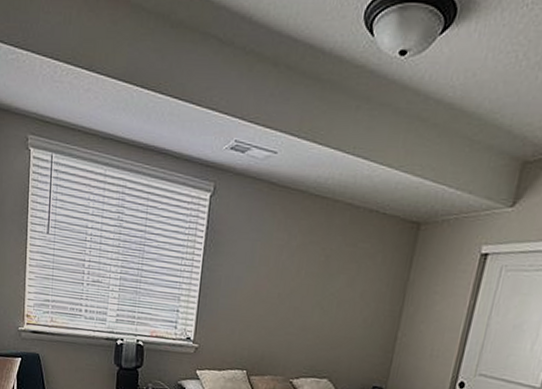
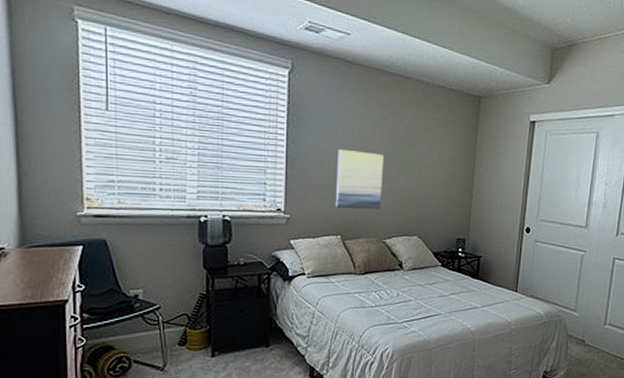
wall art: none [243,278,301,346] -> present [335,148,385,209]

